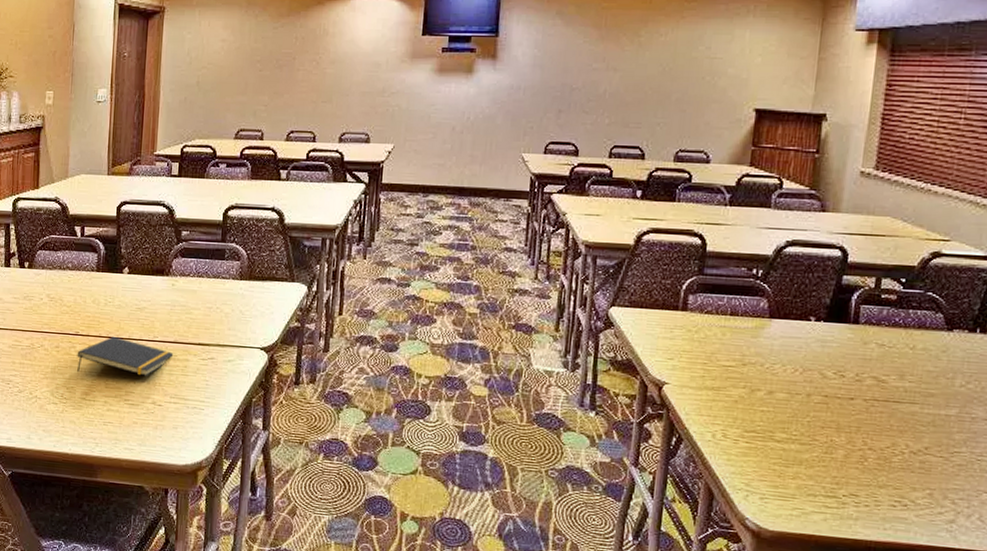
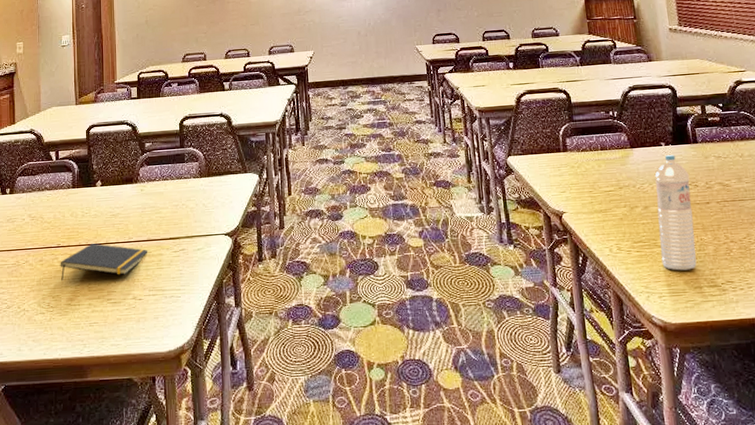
water bottle: none [774,333,837,474] -> present [654,155,697,271]

